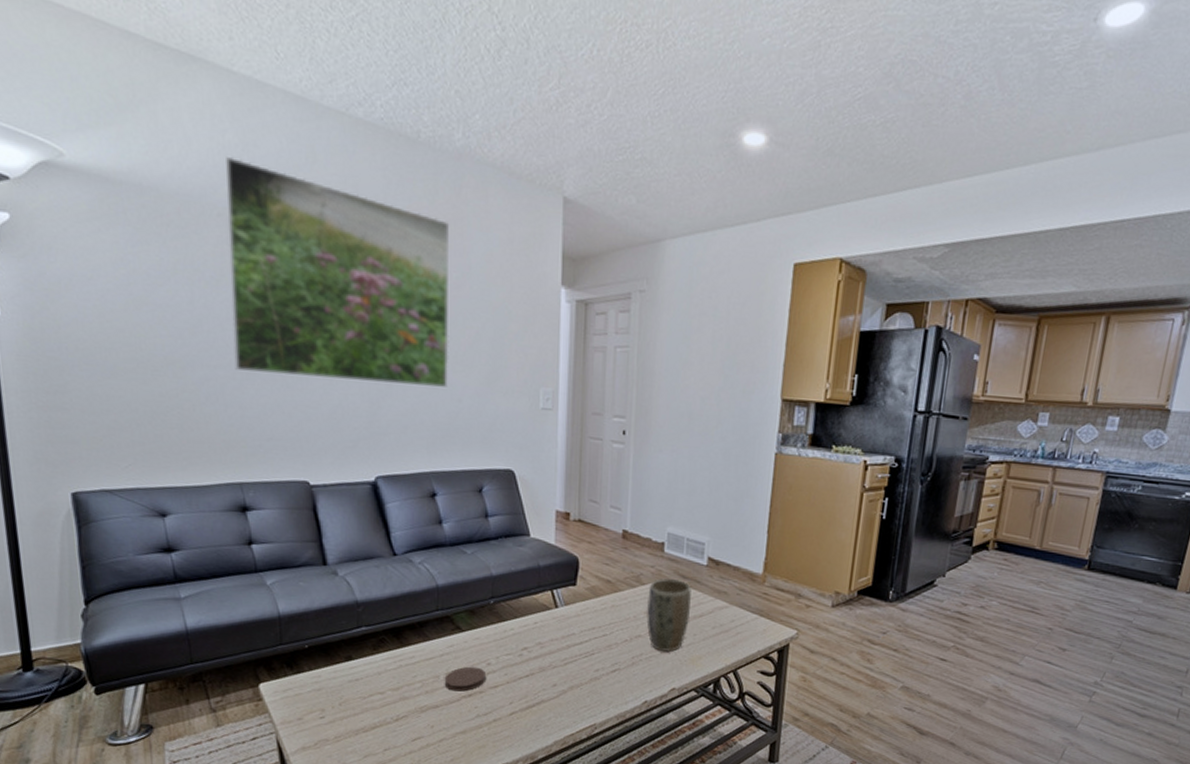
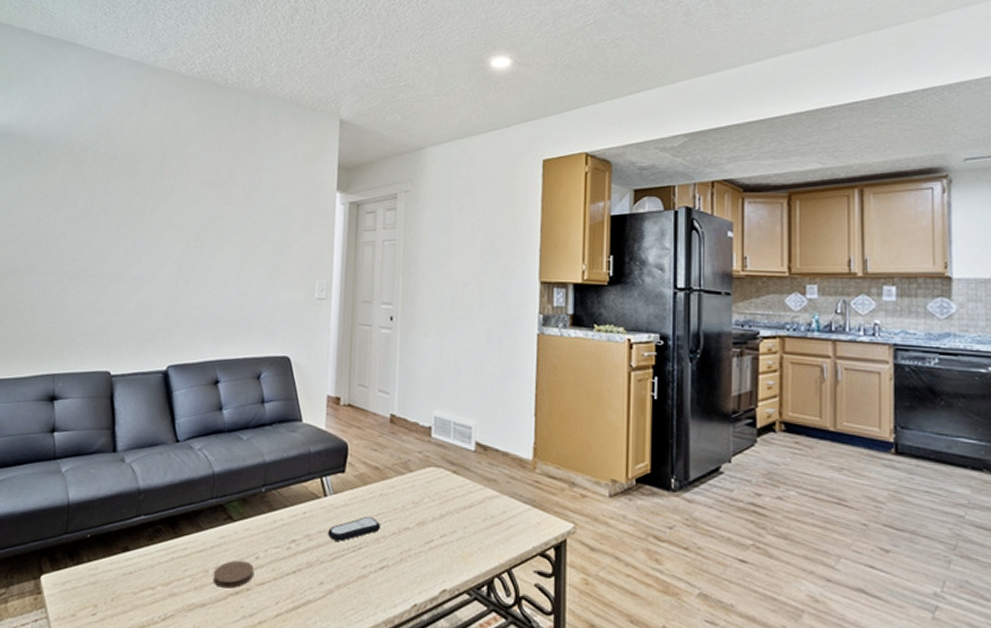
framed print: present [226,156,449,387] -> none [63,108,245,283]
remote control: none [560,625,612,648] -> present [328,516,380,541]
plant pot: present [646,578,691,653] -> none [414,465,460,548]

